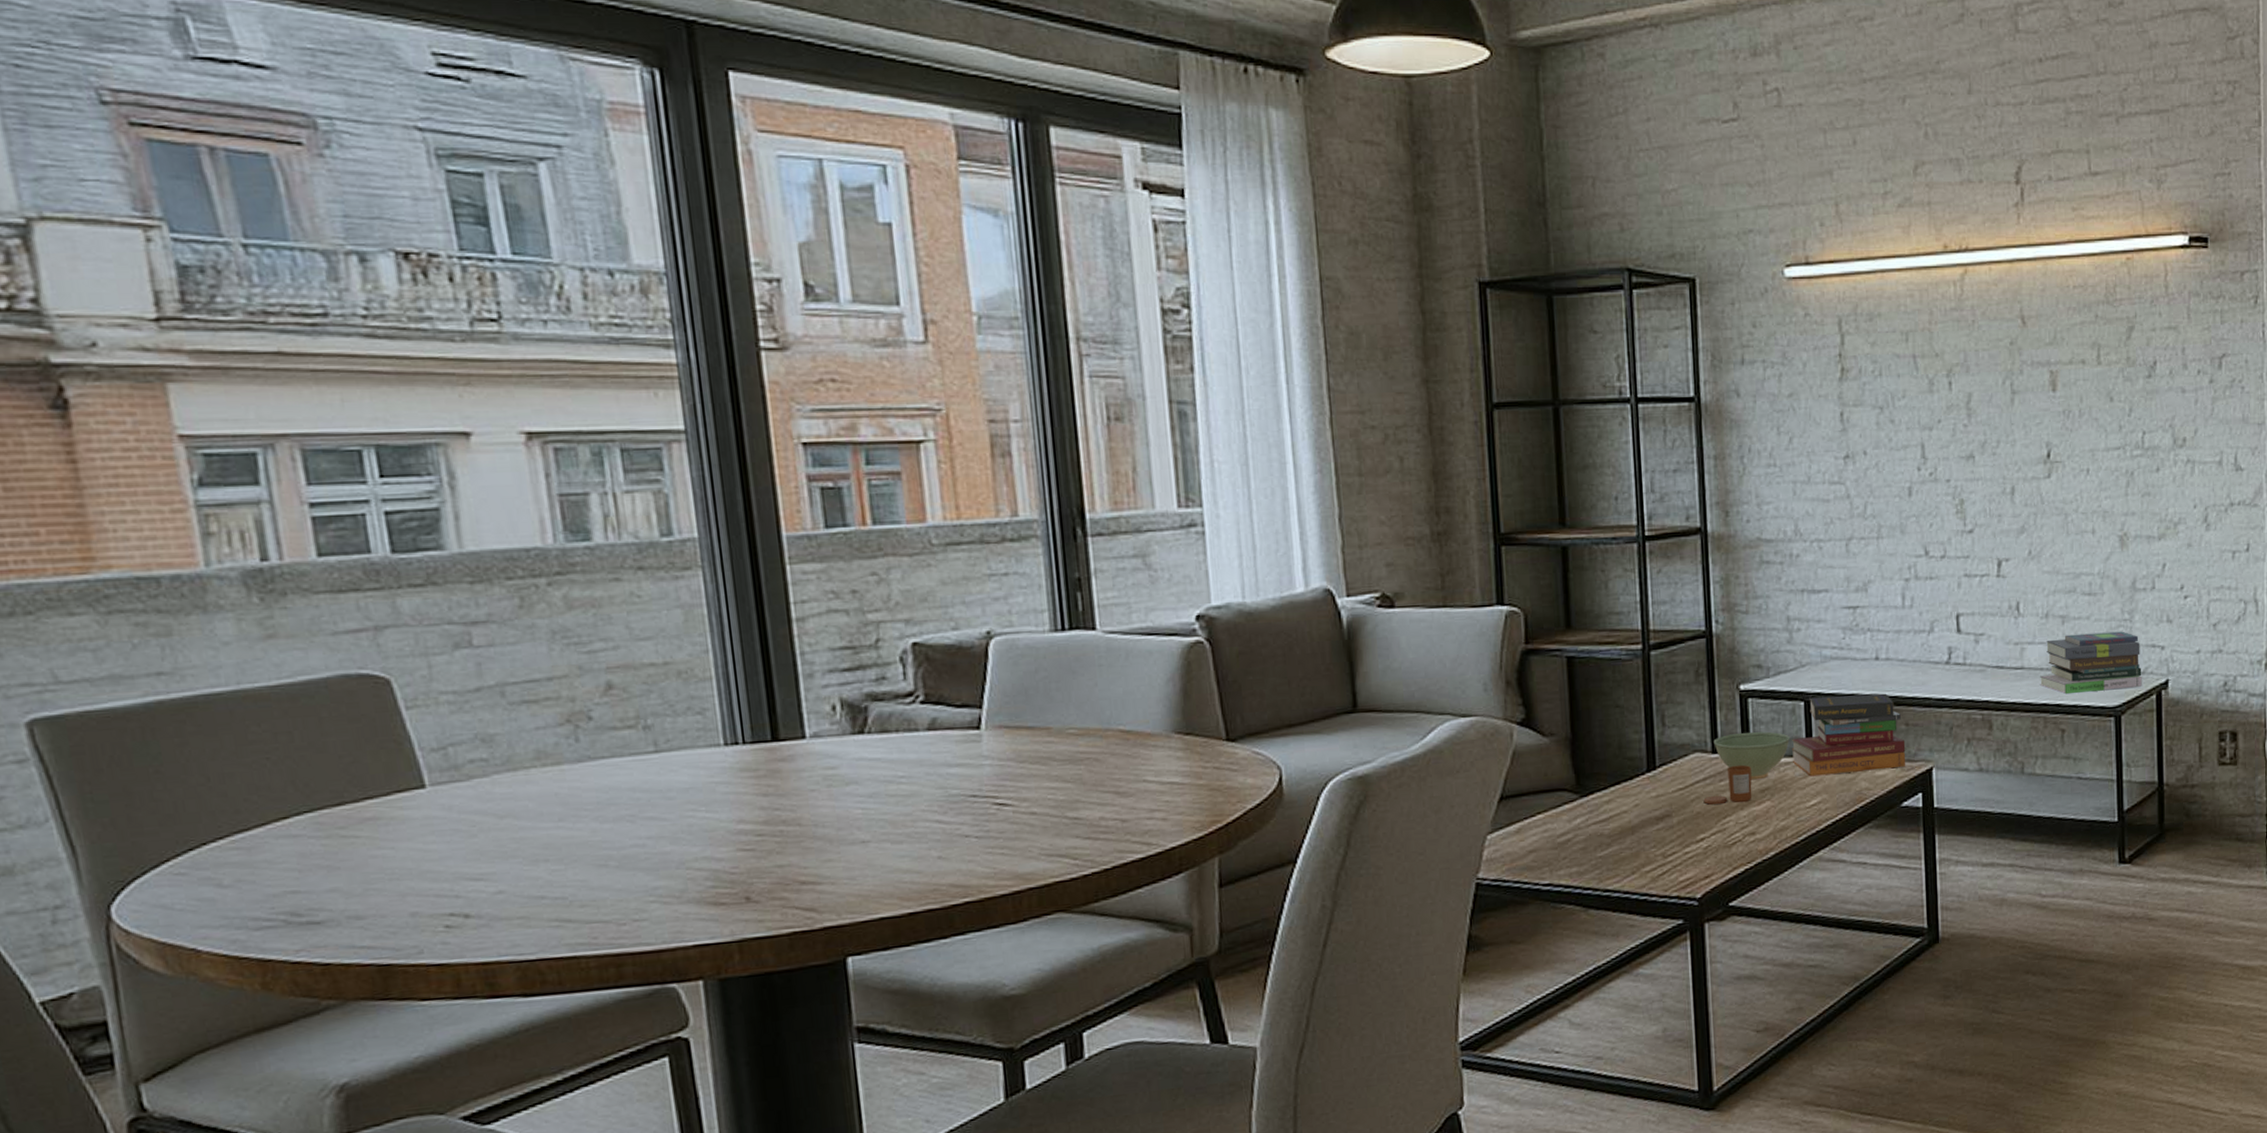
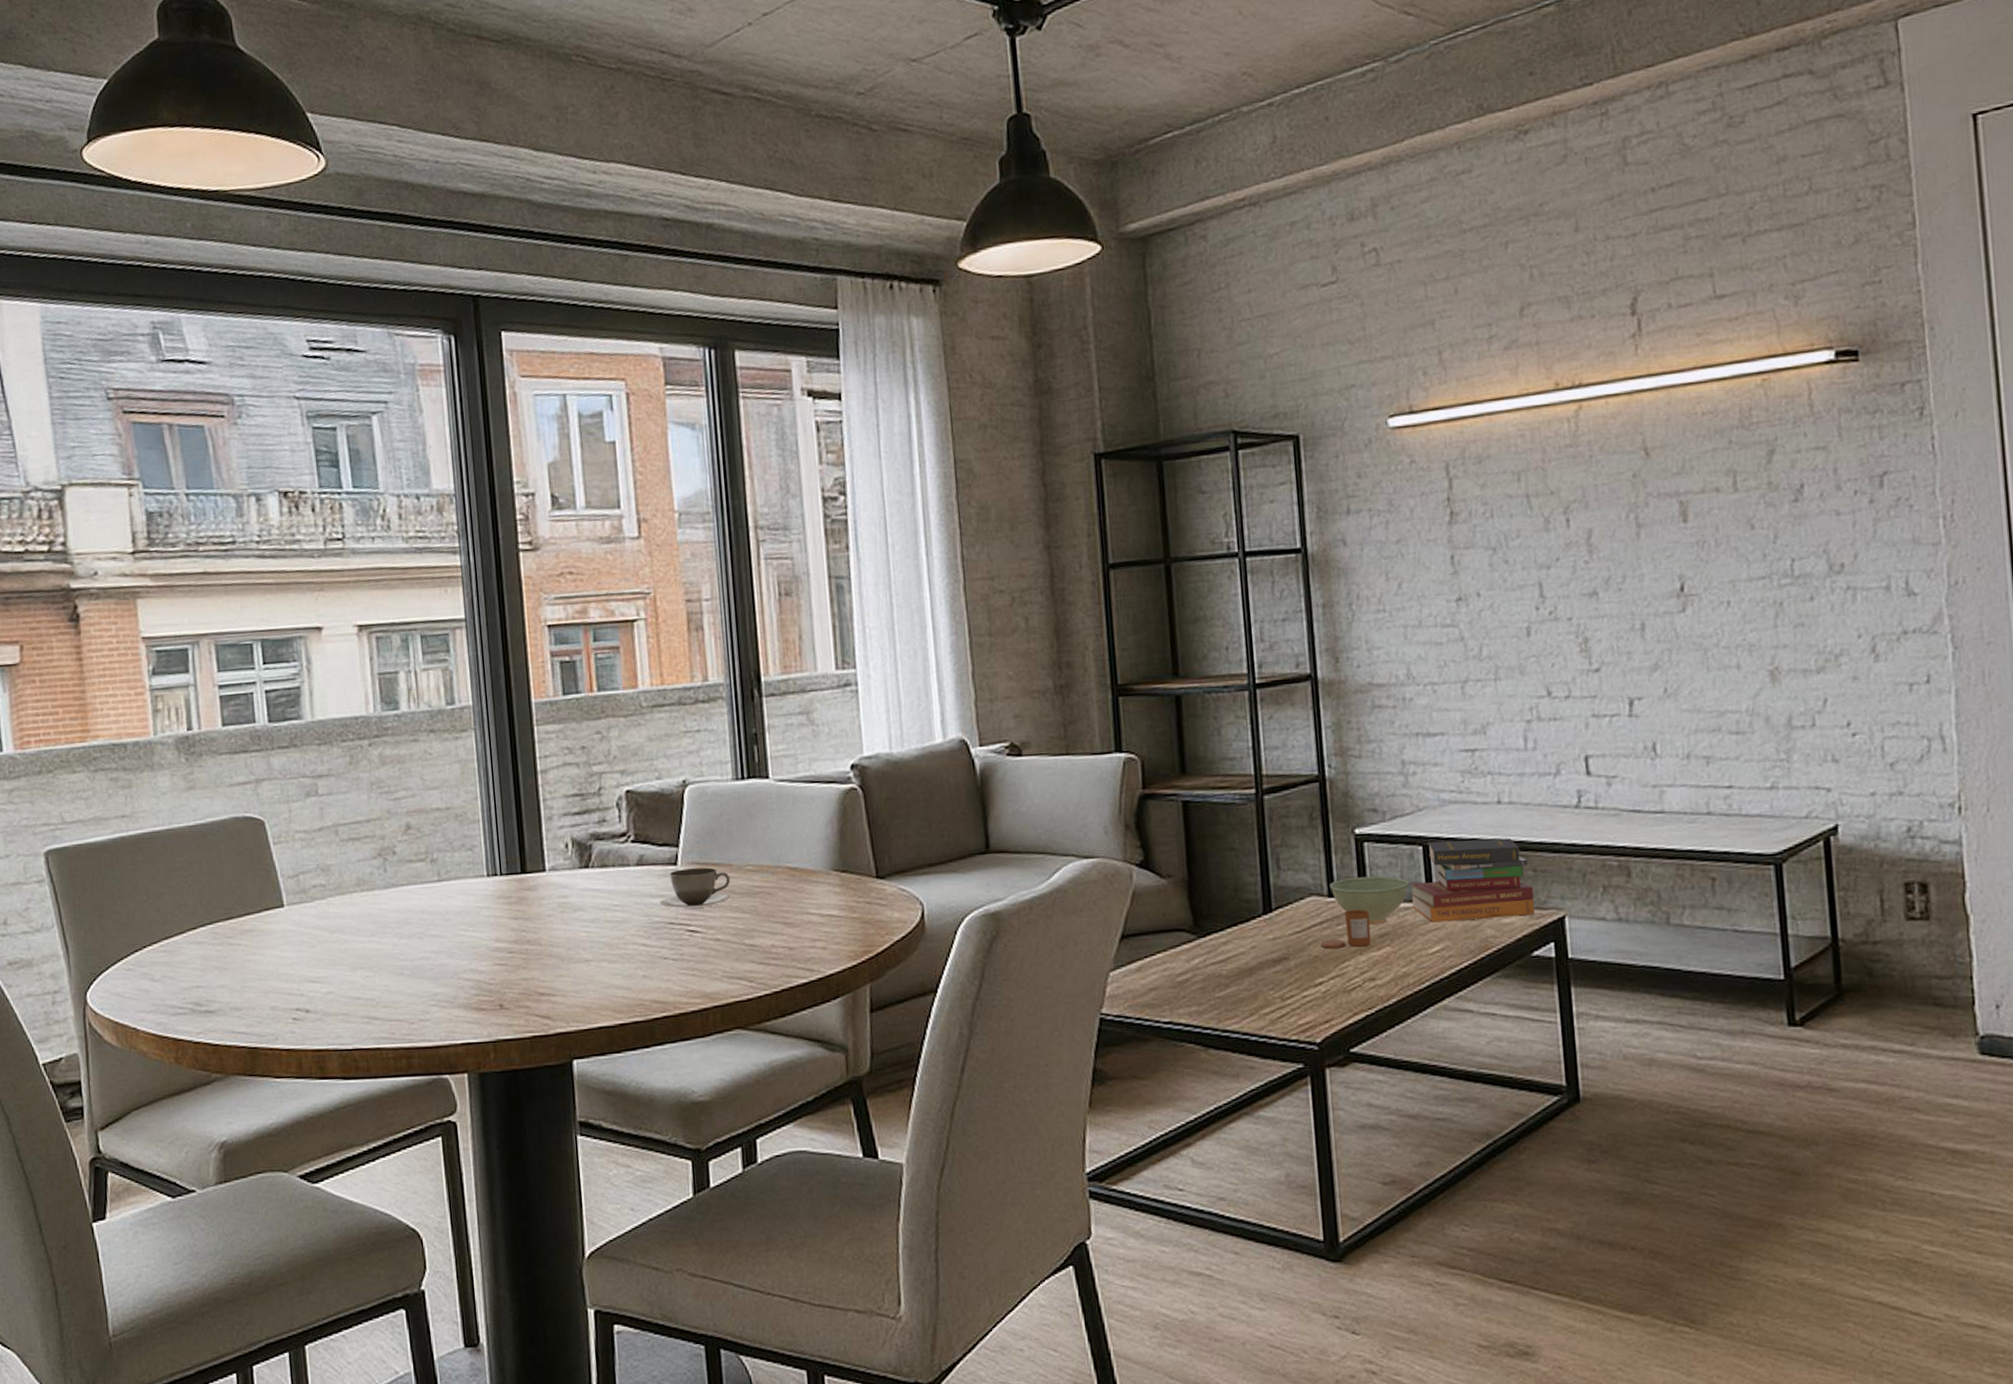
teacup: none [958,731,1049,780] -> present [660,867,731,909]
books: present [2040,631,2142,695] -> none [1683,772,1806,840]

